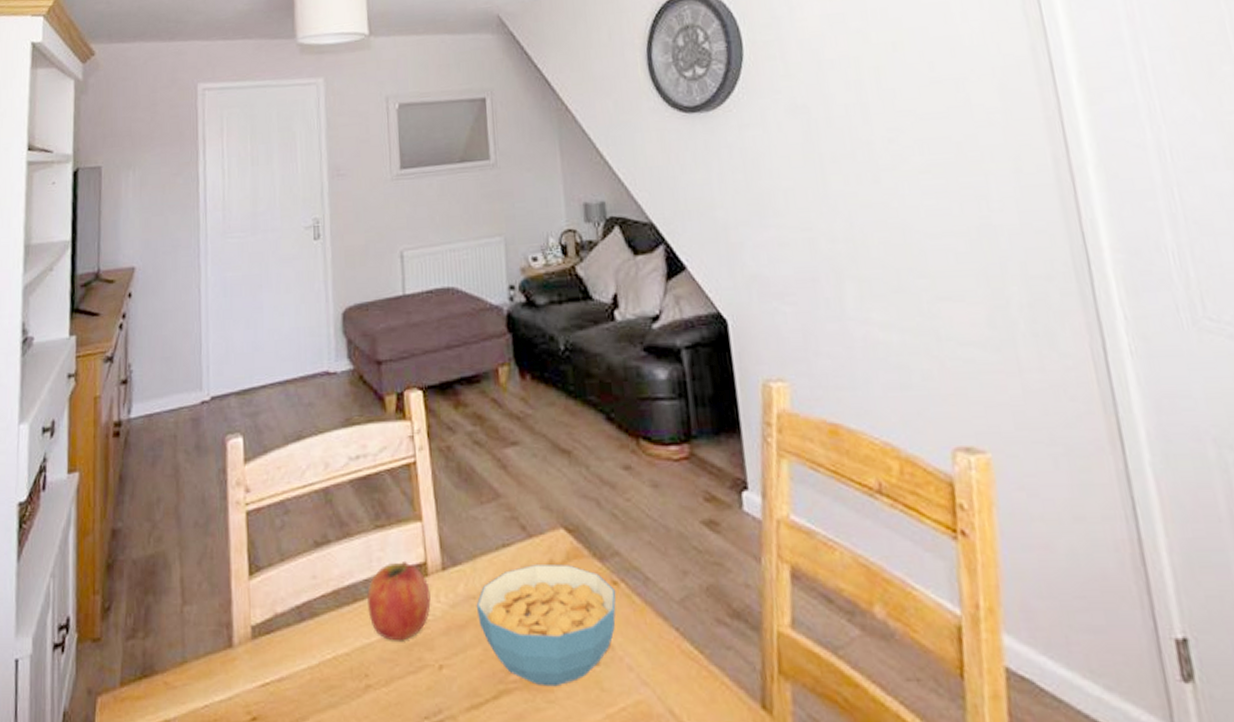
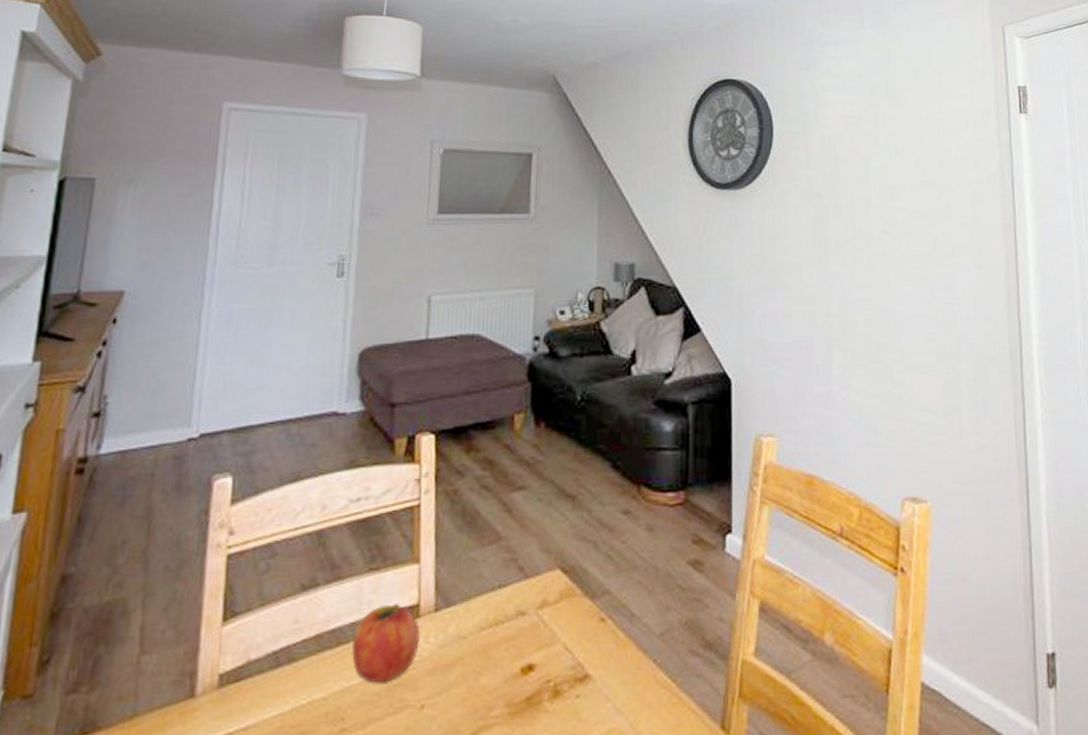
cereal bowl: present [476,564,616,687] -> none [465,603,603,720]

